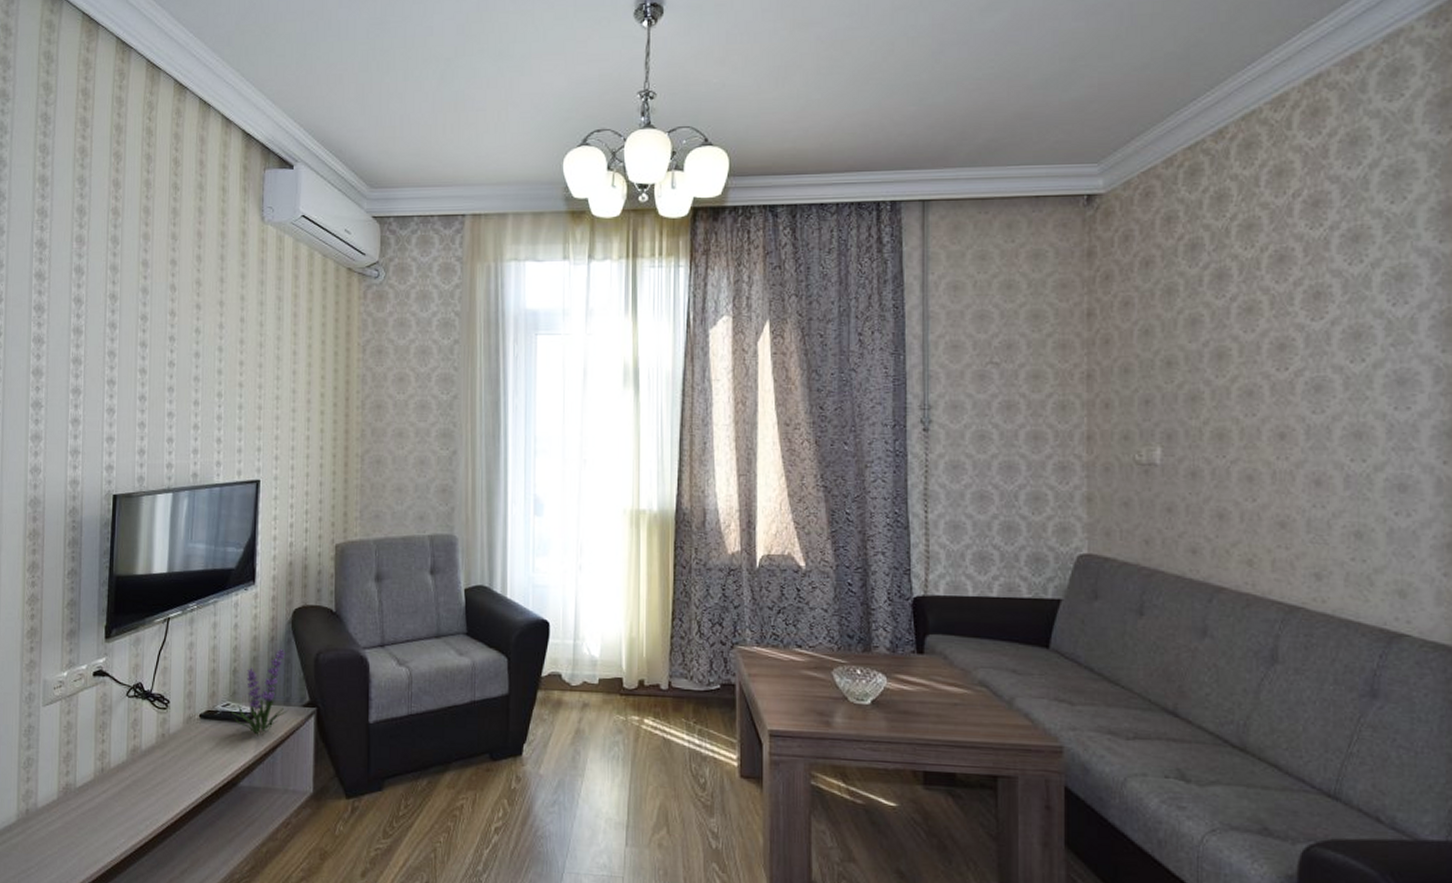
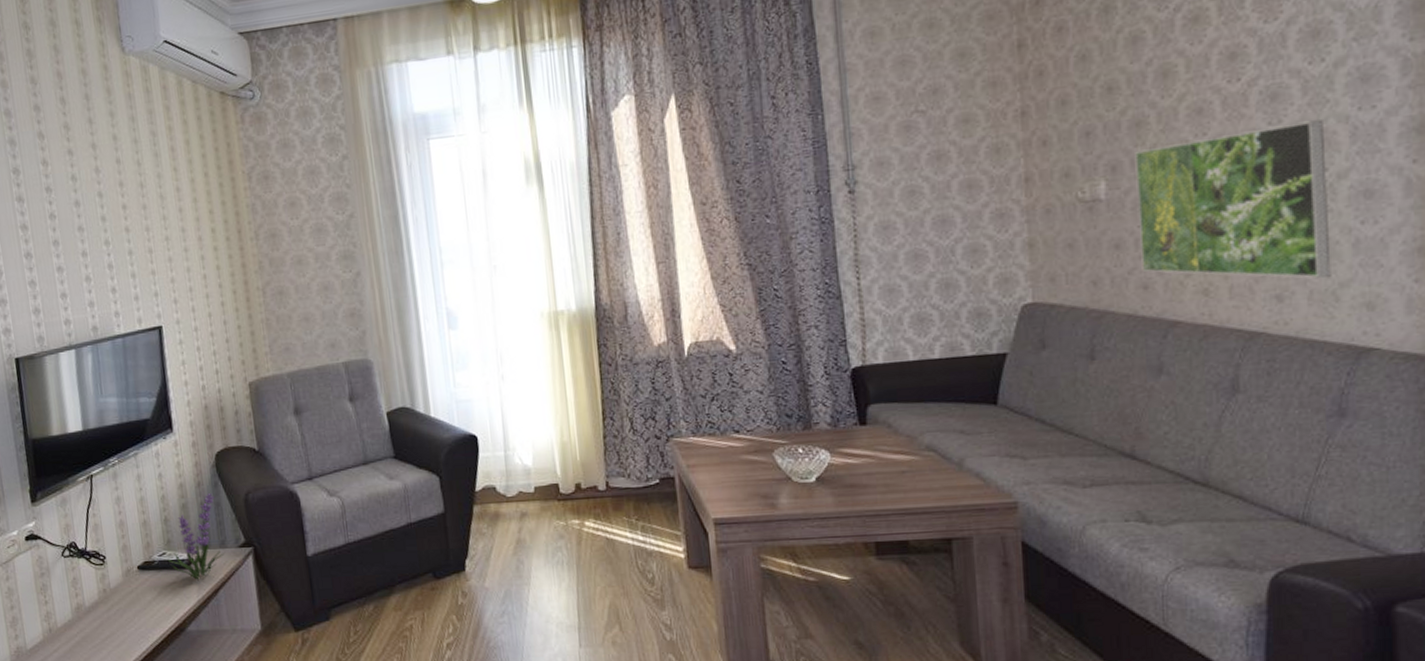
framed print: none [1189,414,1367,561] -> present [1135,120,1331,278]

